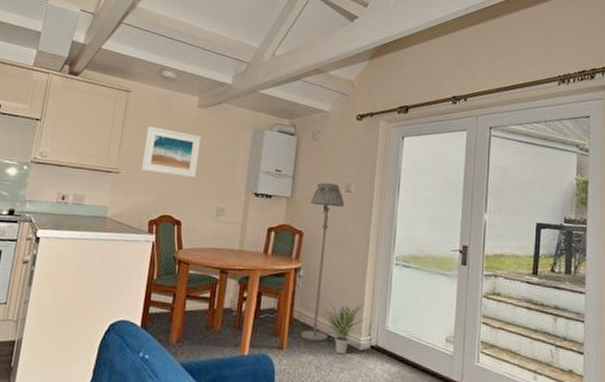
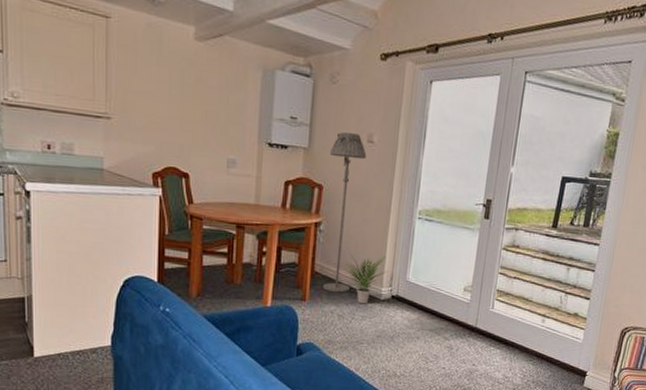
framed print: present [142,126,202,178] -> none [137,62,203,126]

